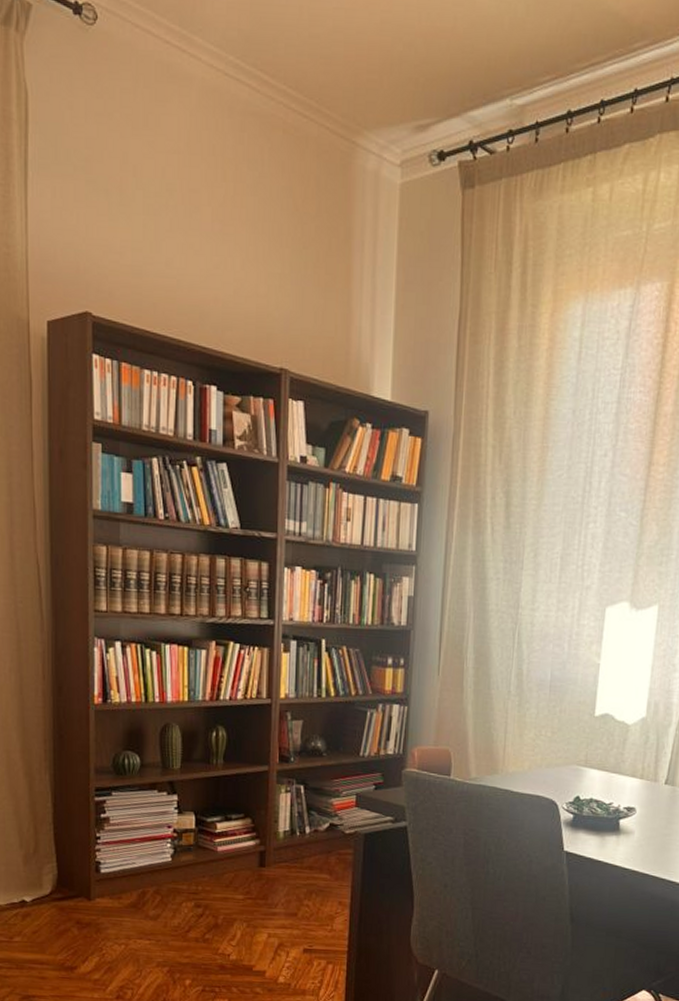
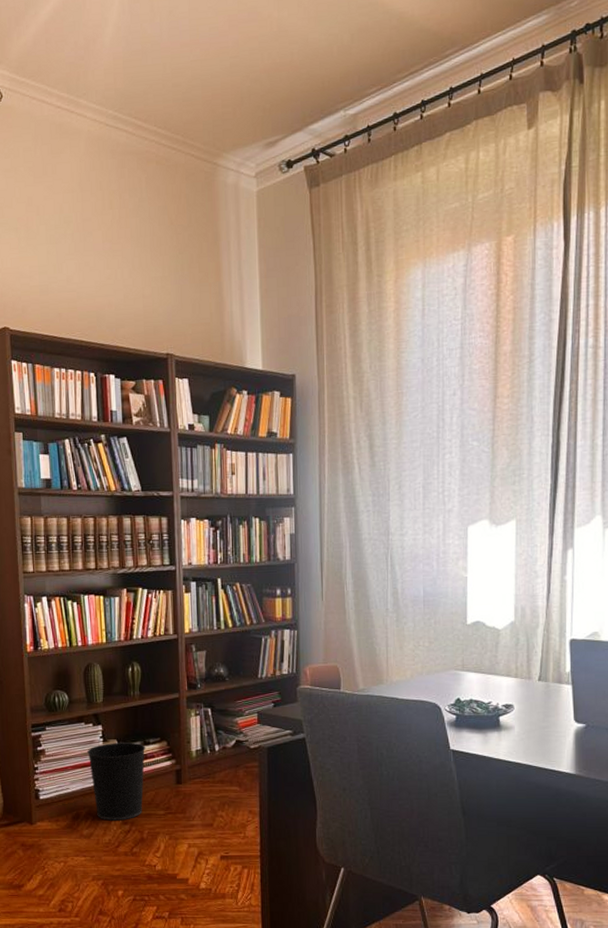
wastebasket: none [159,815,227,903] -> present [87,742,146,821]

